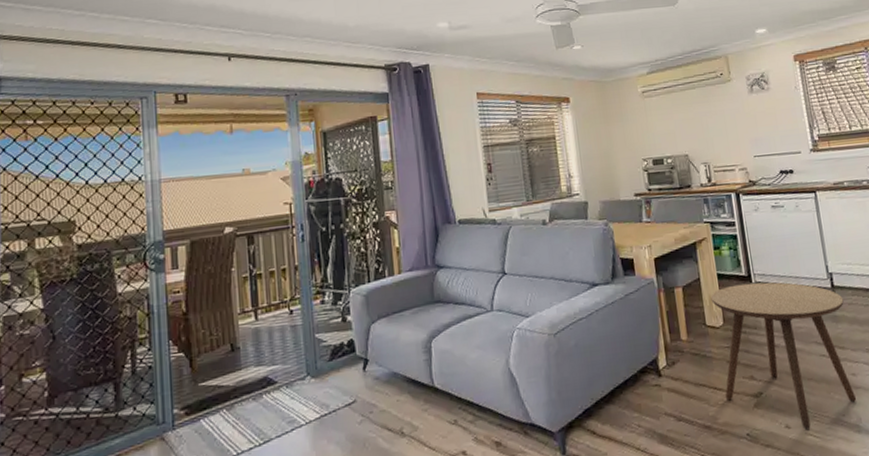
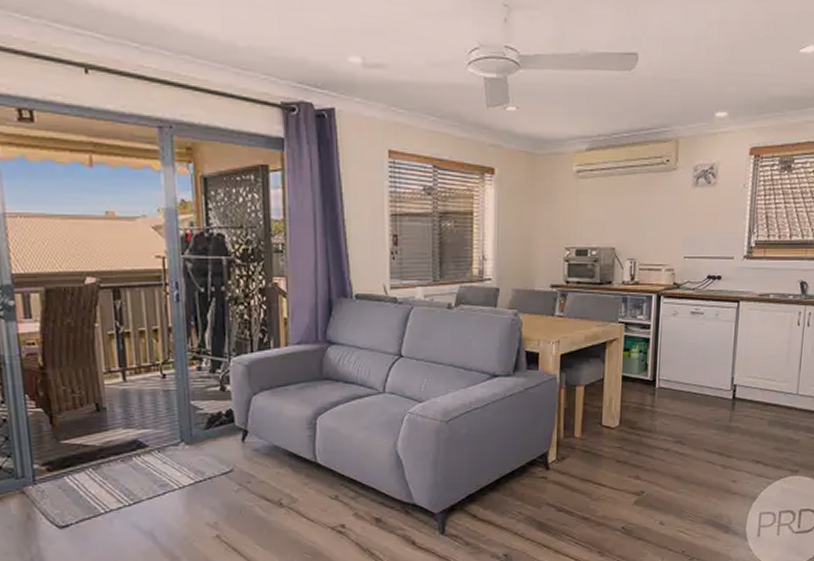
side table: present [710,282,857,430] -> none [609,387,741,527]

